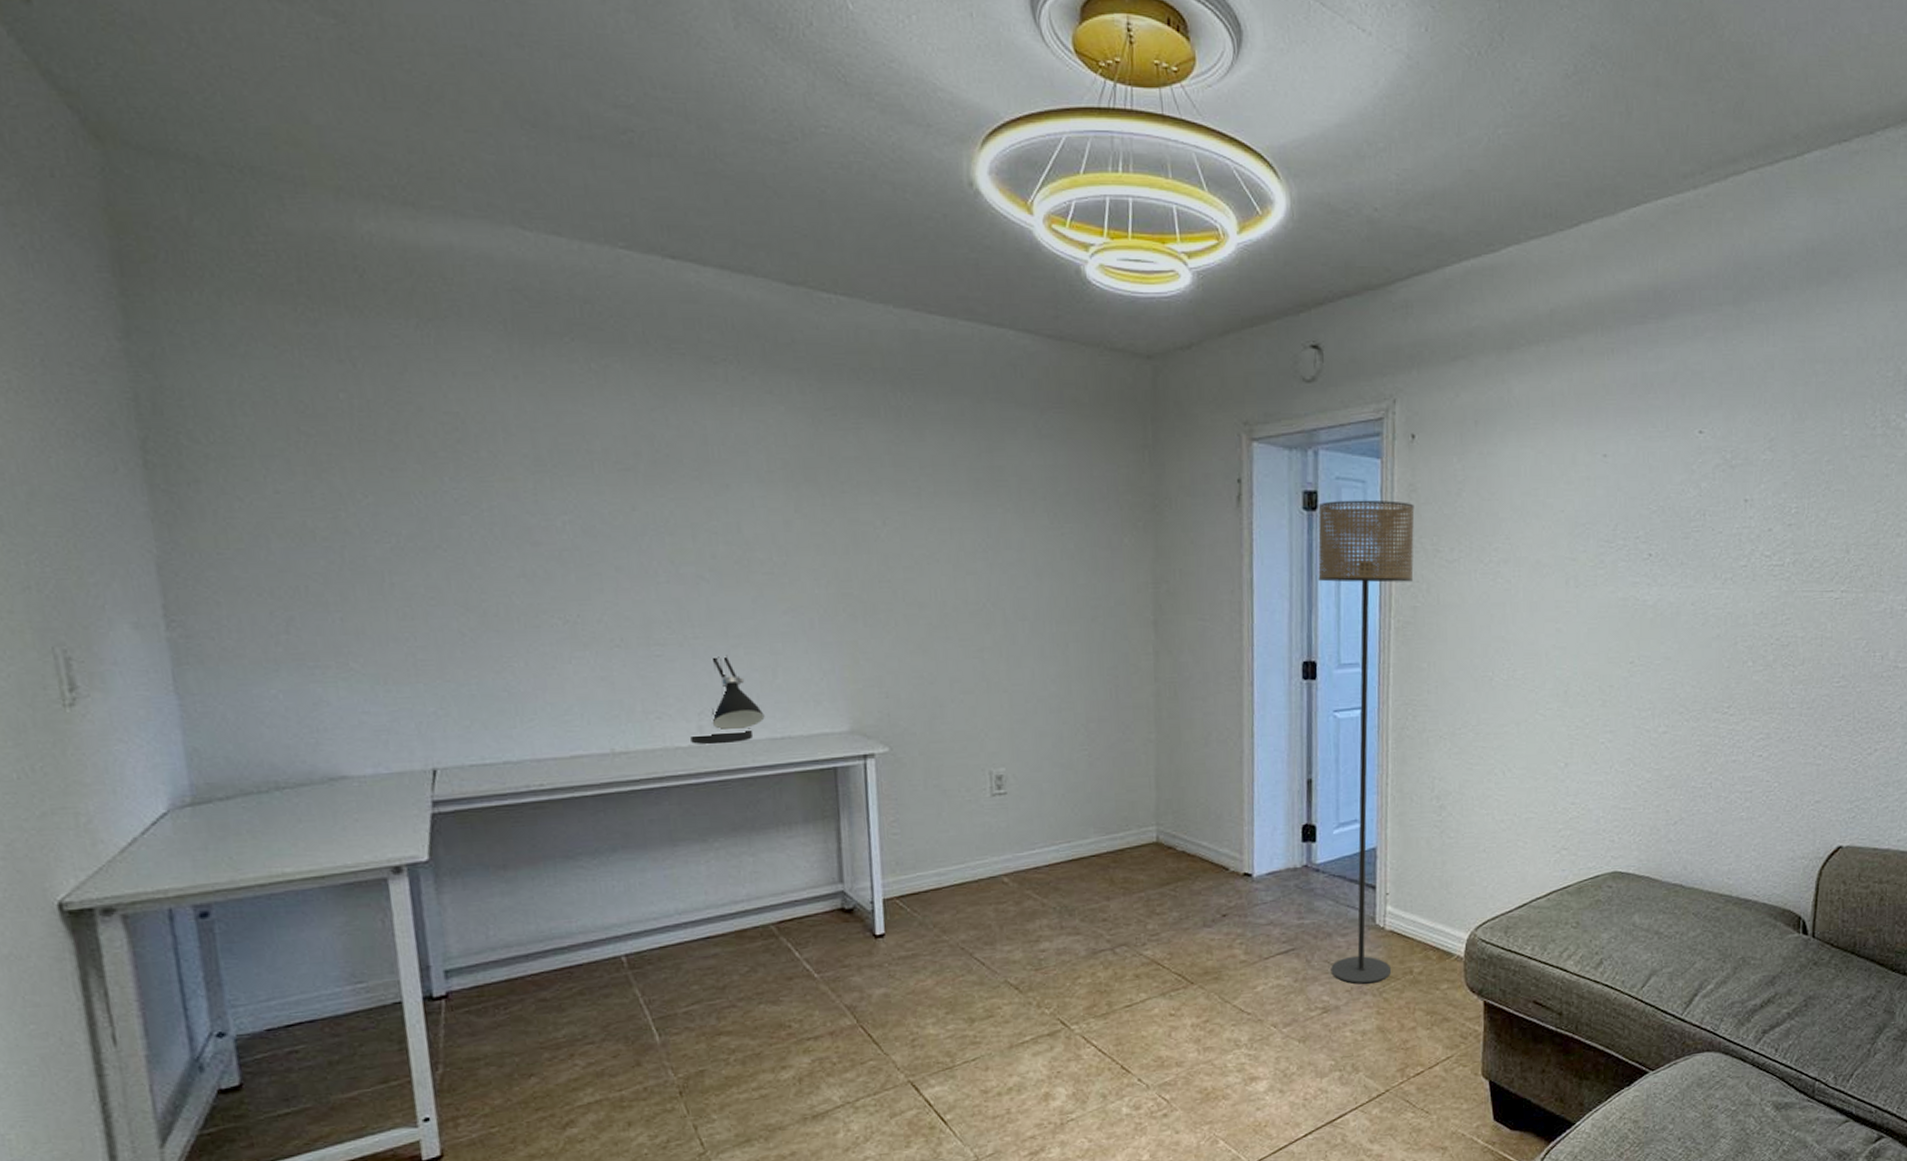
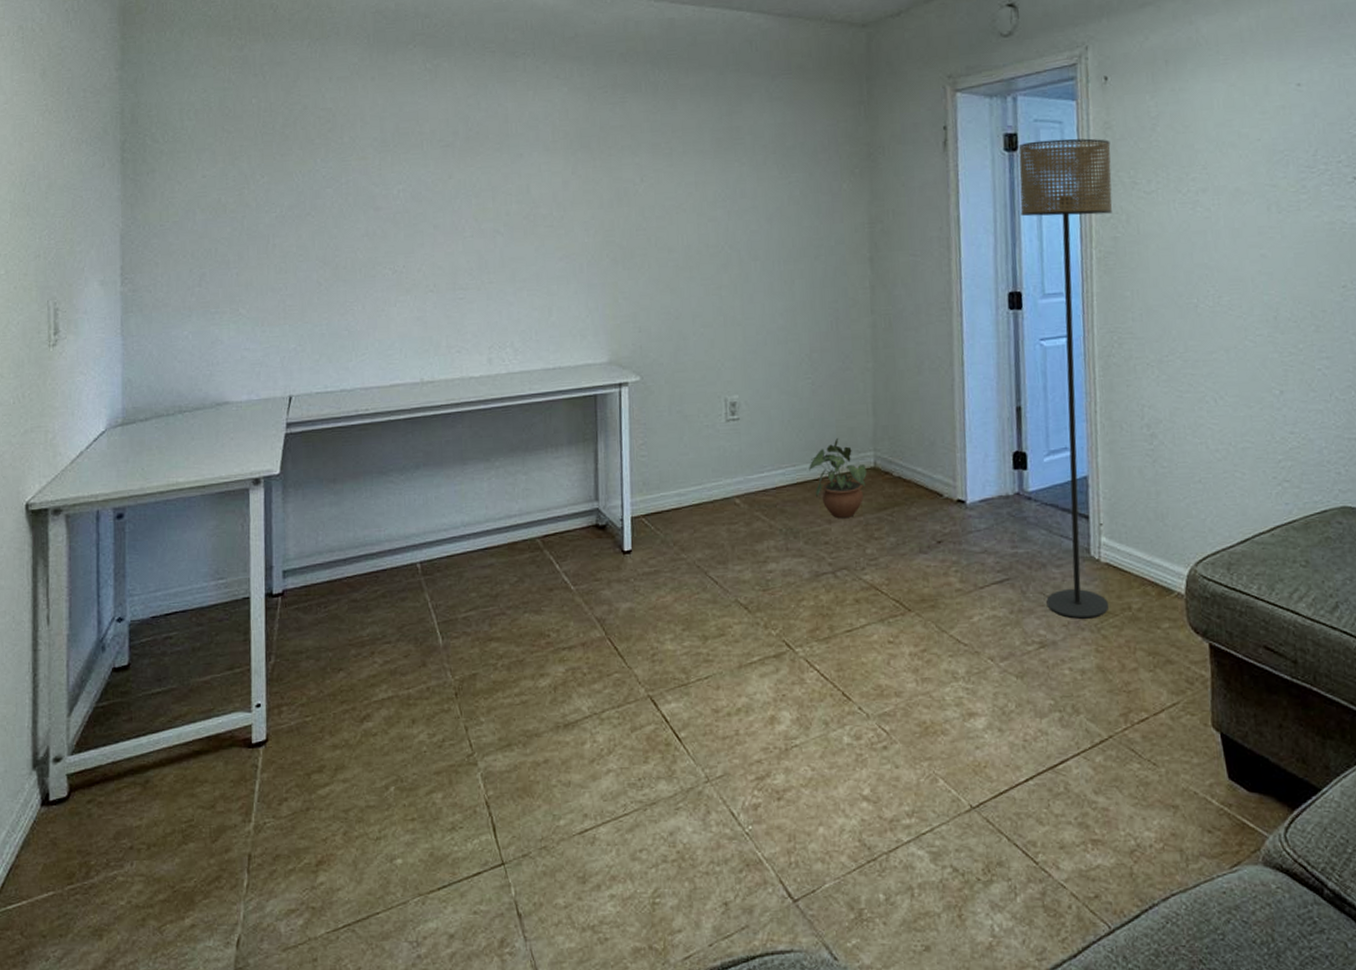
desk lamp: present [690,655,765,745] -> none [482,296,541,375]
potted plant: none [1085,812,1149,895] -> present [809,437,867,519]

